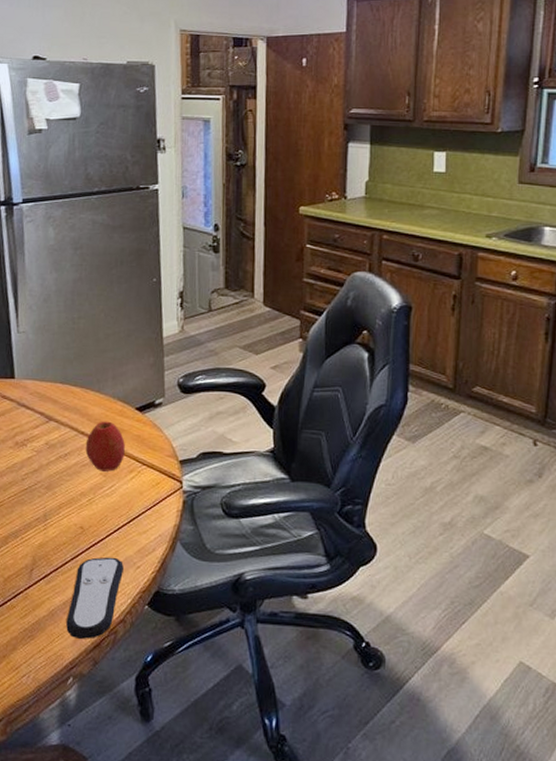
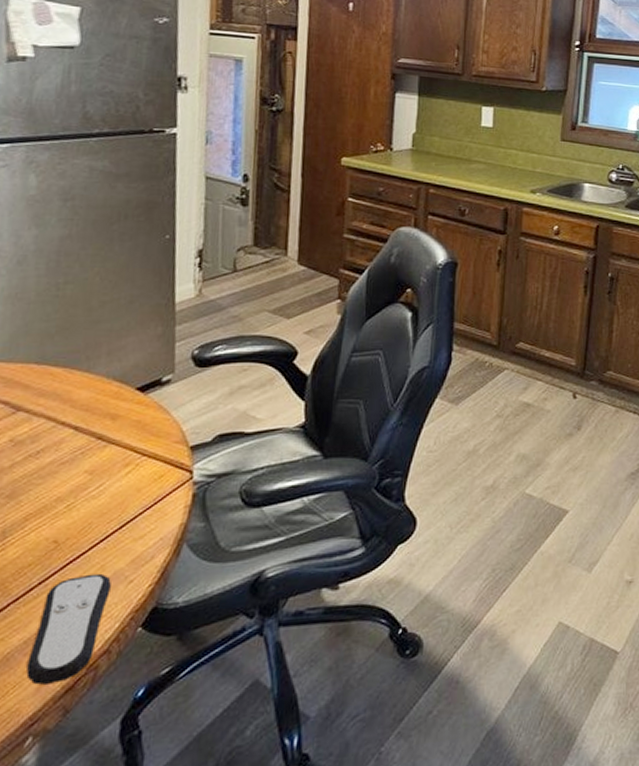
apple: present [85,421,125,472] -> none [65,406,121,469]

